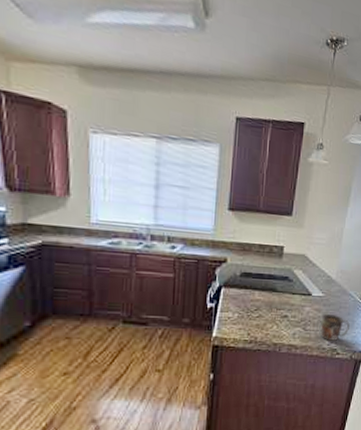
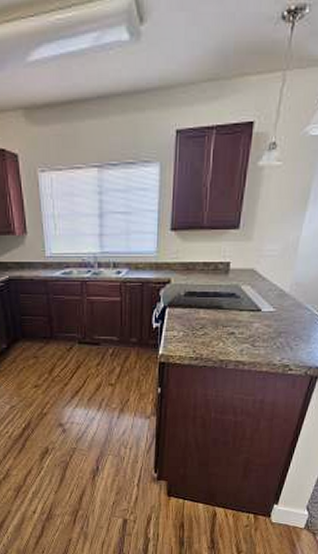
mug: present [320,313,350,341] -> none [270,329,305,357]

